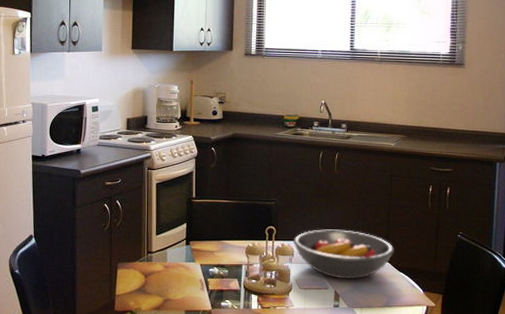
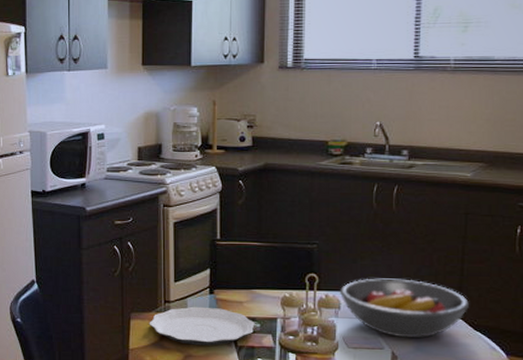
plate: none [133,256,224,290] -> present [149,306,255,346]

